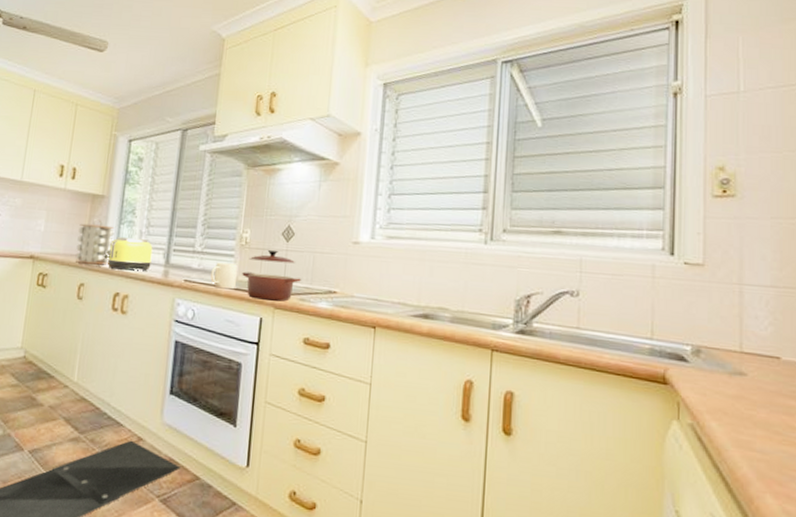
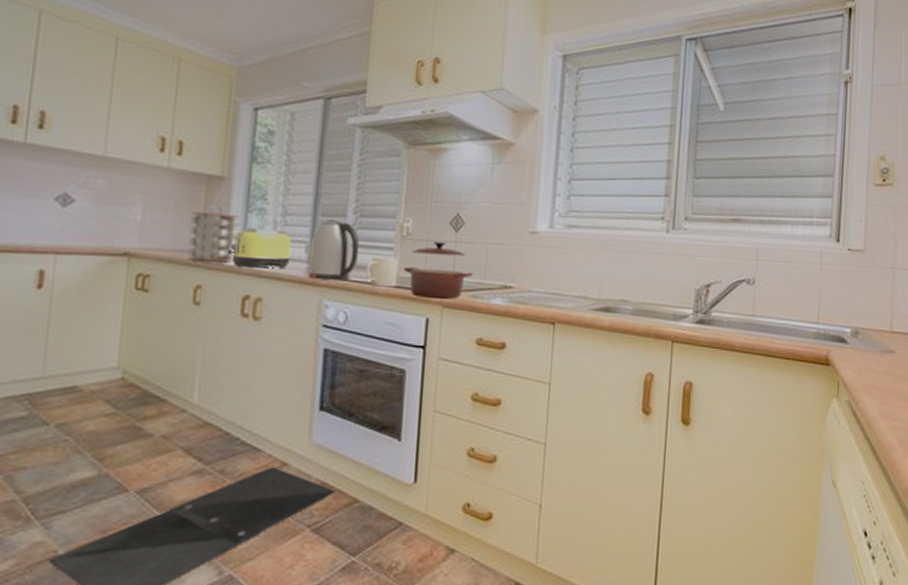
kettle: none [164,230,206,283] -> present [307,220,360,281]

